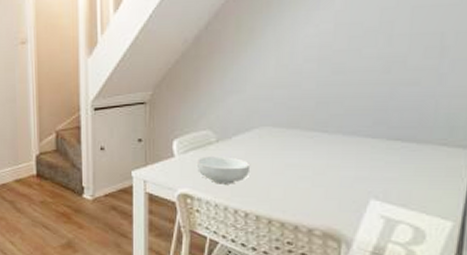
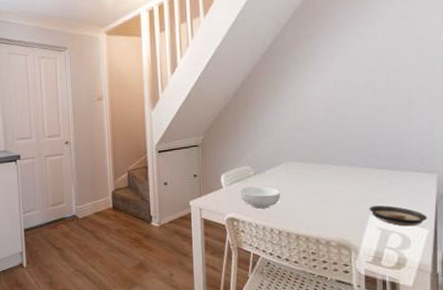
saucer: none [370,187,454,217] -> present [369,205,428,227]

